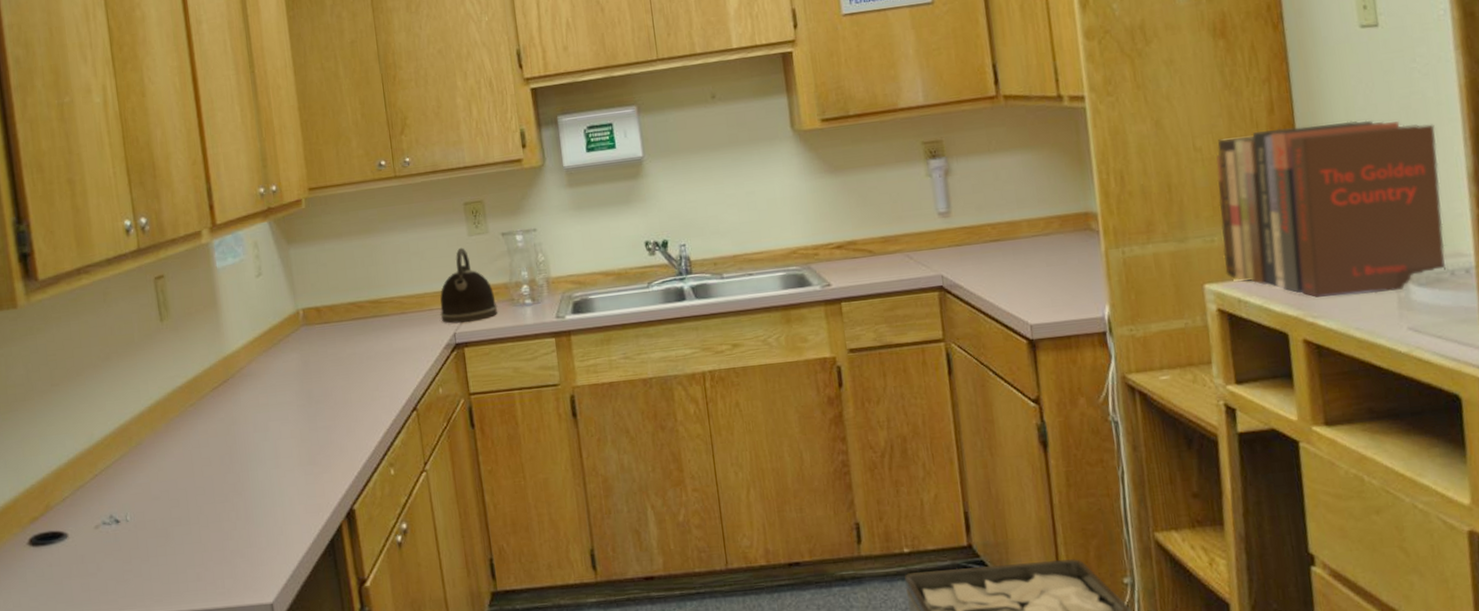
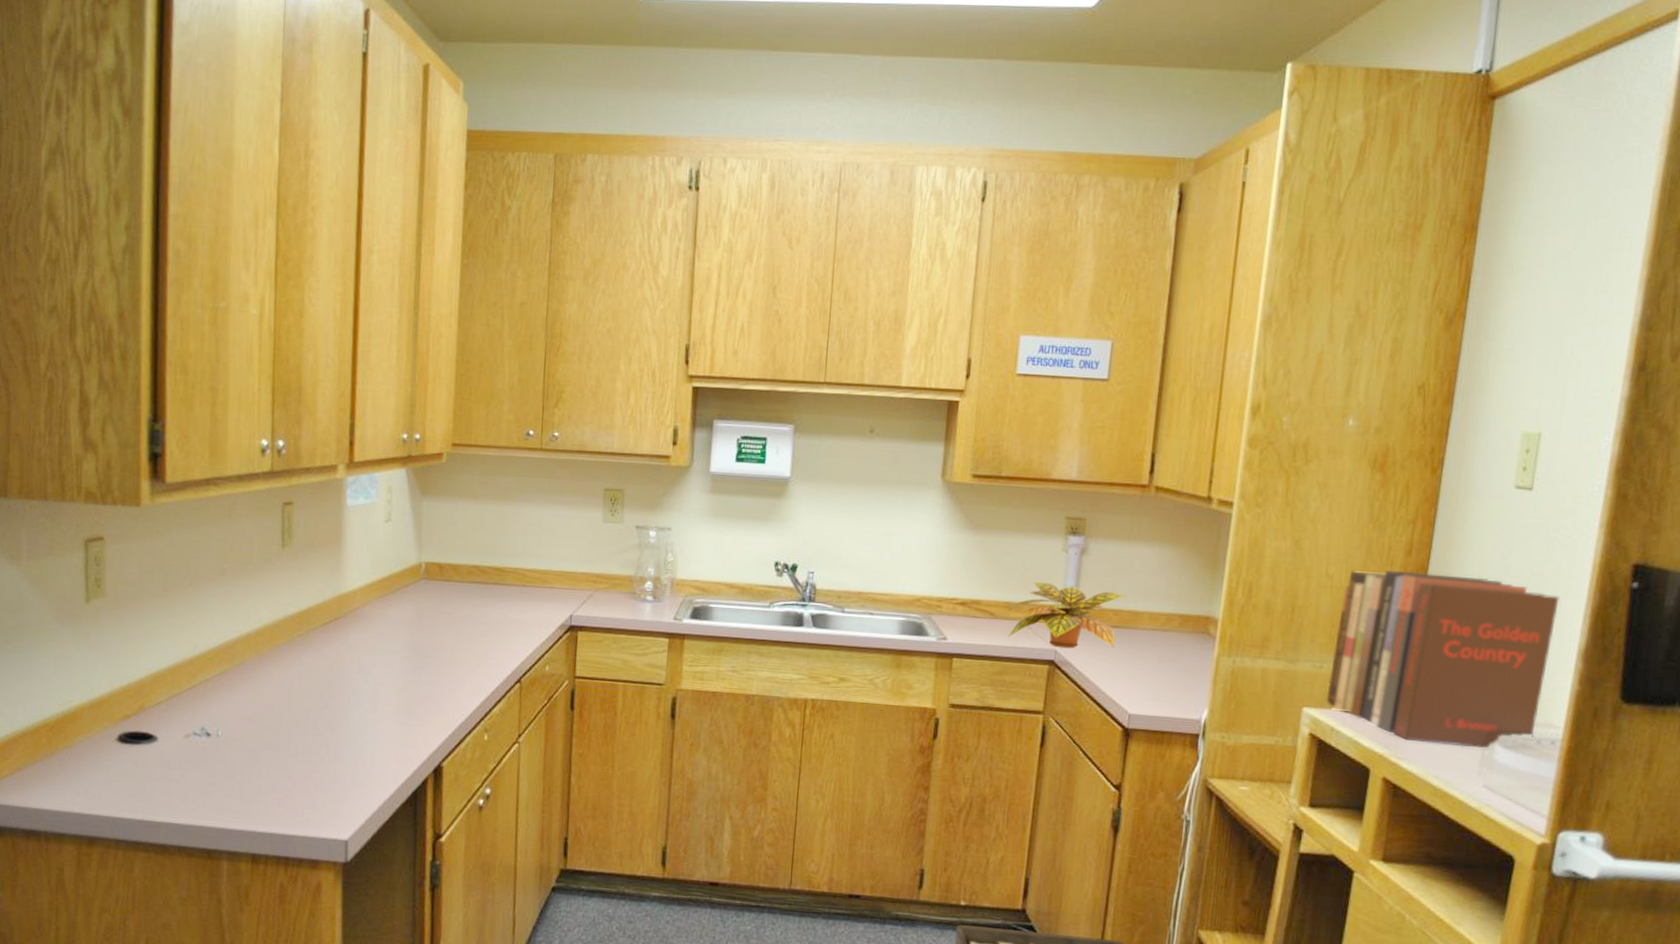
kettle: present [440,247,498,324] -> none [560,532,619,608]
plant: none [878,206,1000,272] -> present [1000,581,1126,649]

